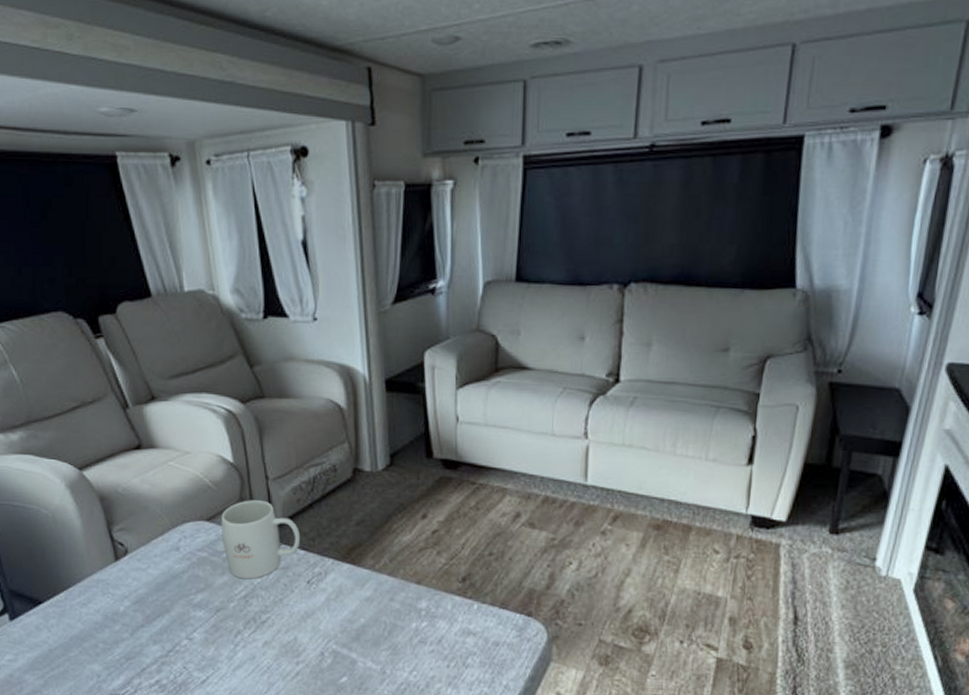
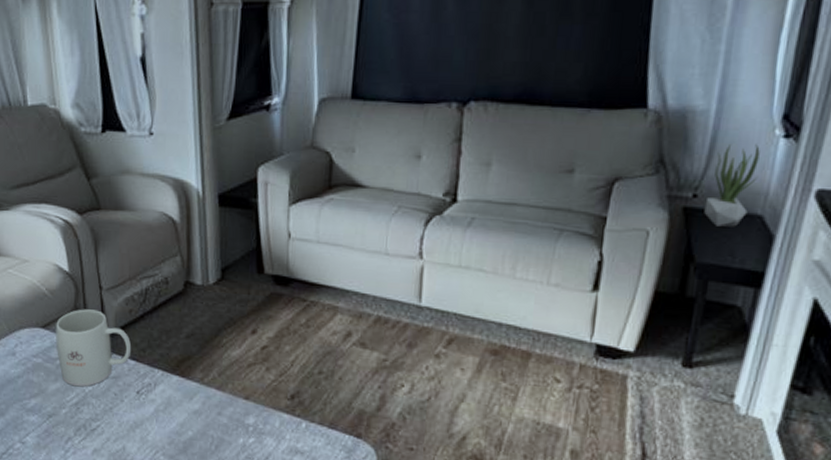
potted plant: none [848,321,897,400] -> present [704,144,760,227]

